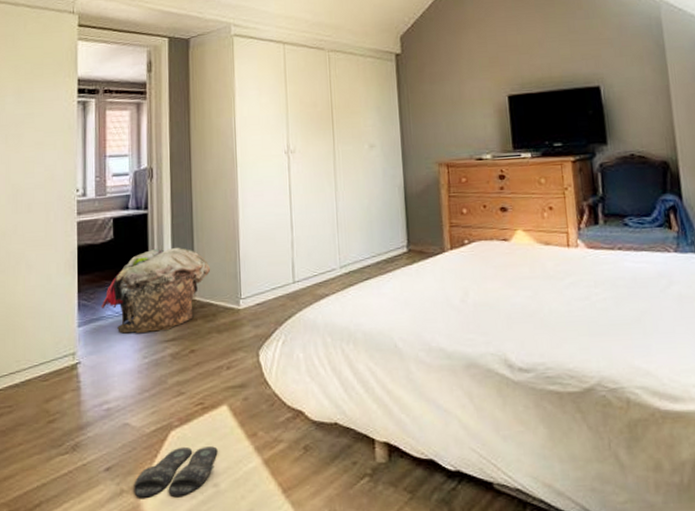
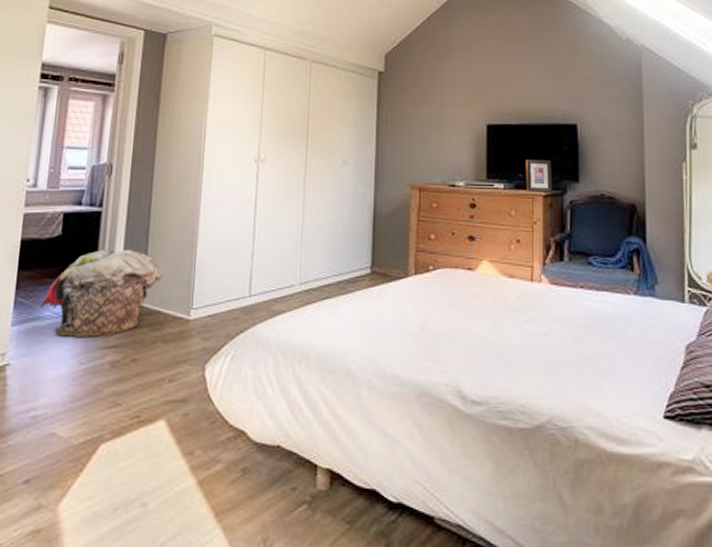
slippers: present [134,446,218,498] -> none [53,461,150,516]
picture frame: none [550,125,581,159] -> present [525,160,552,193]

